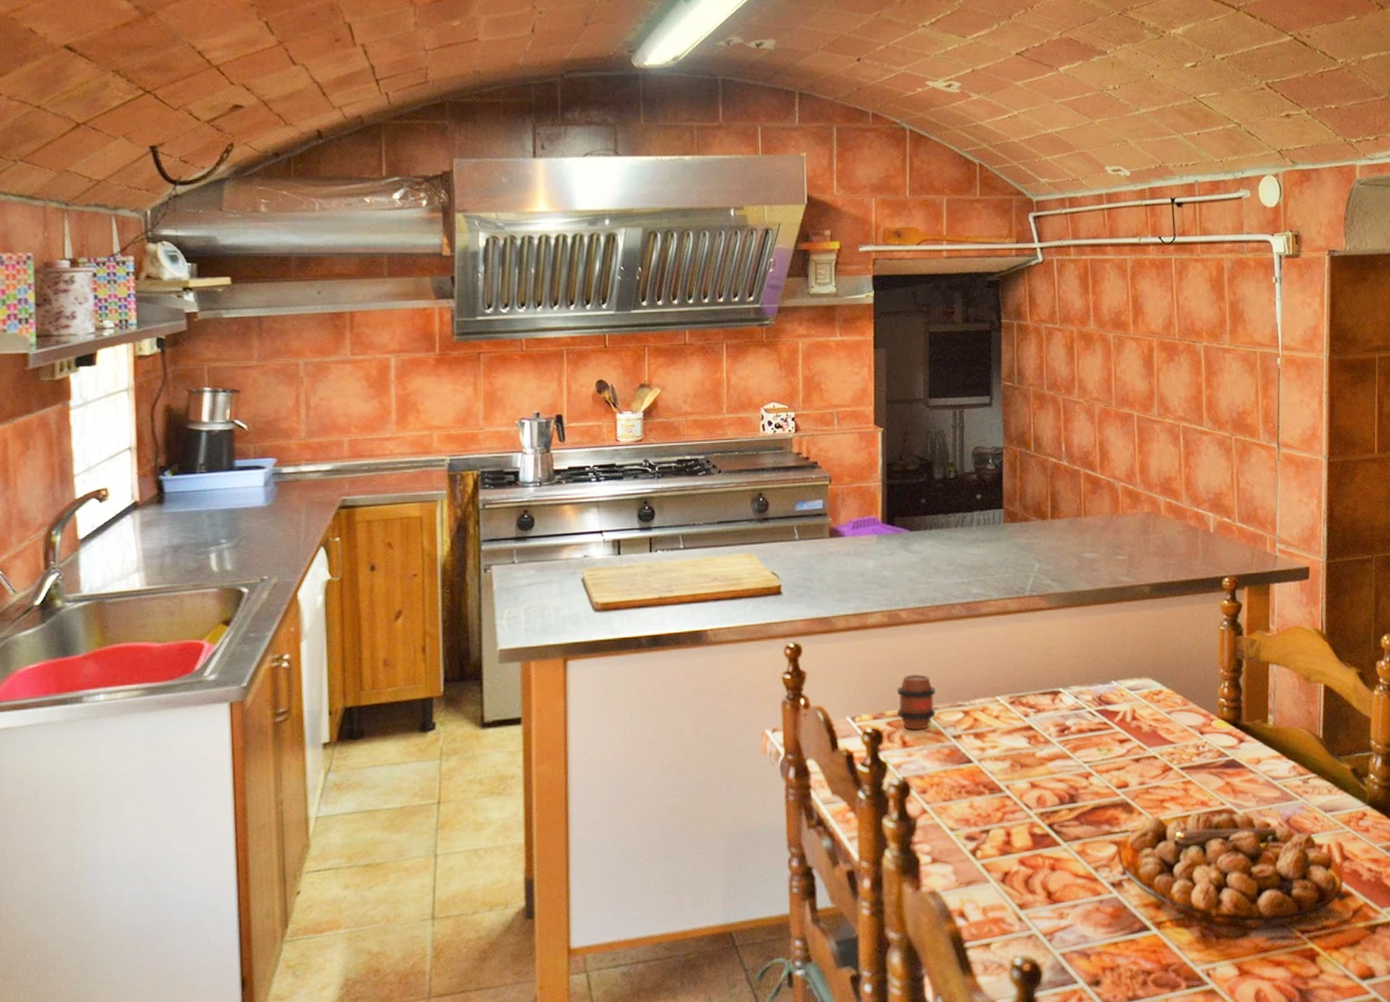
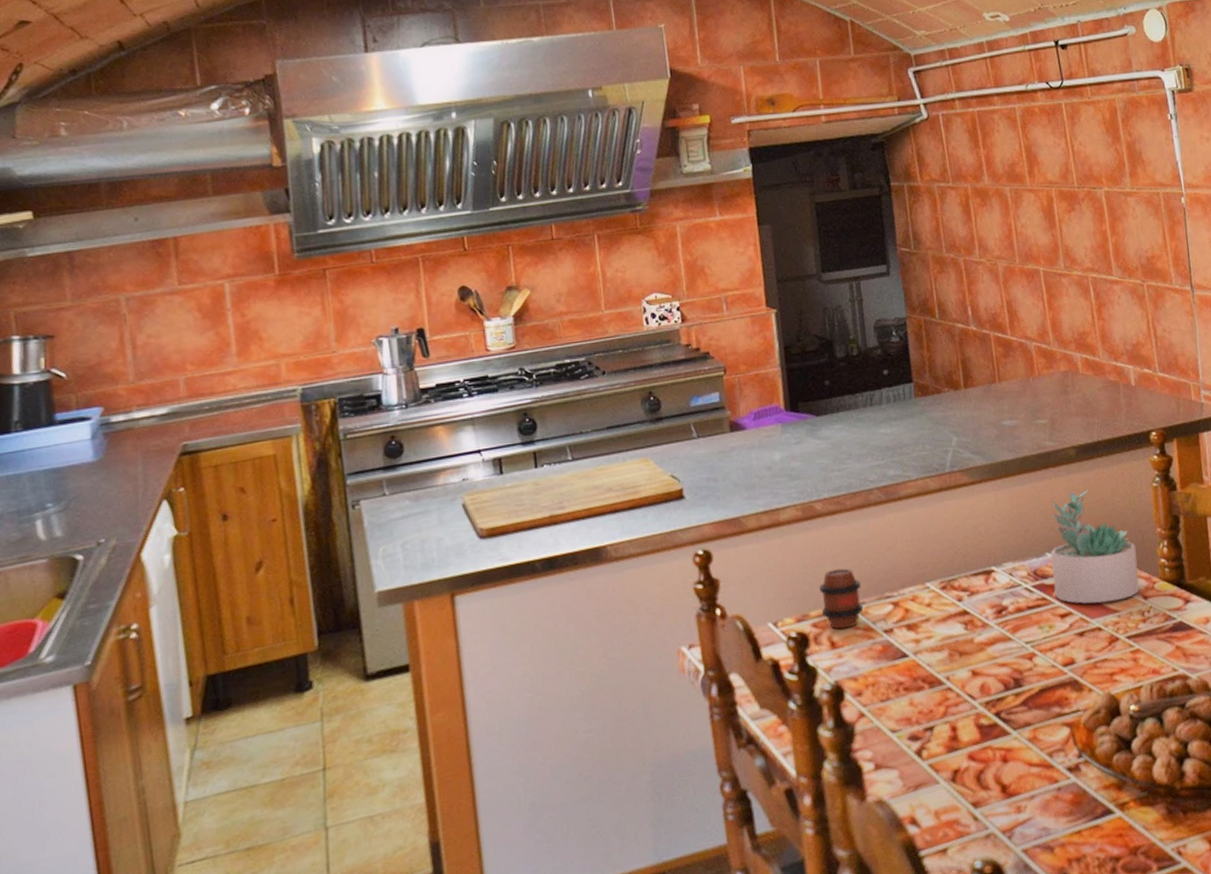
succulent plant: none [1116,626,1198,734] -> present [1051,489,1140,604]

